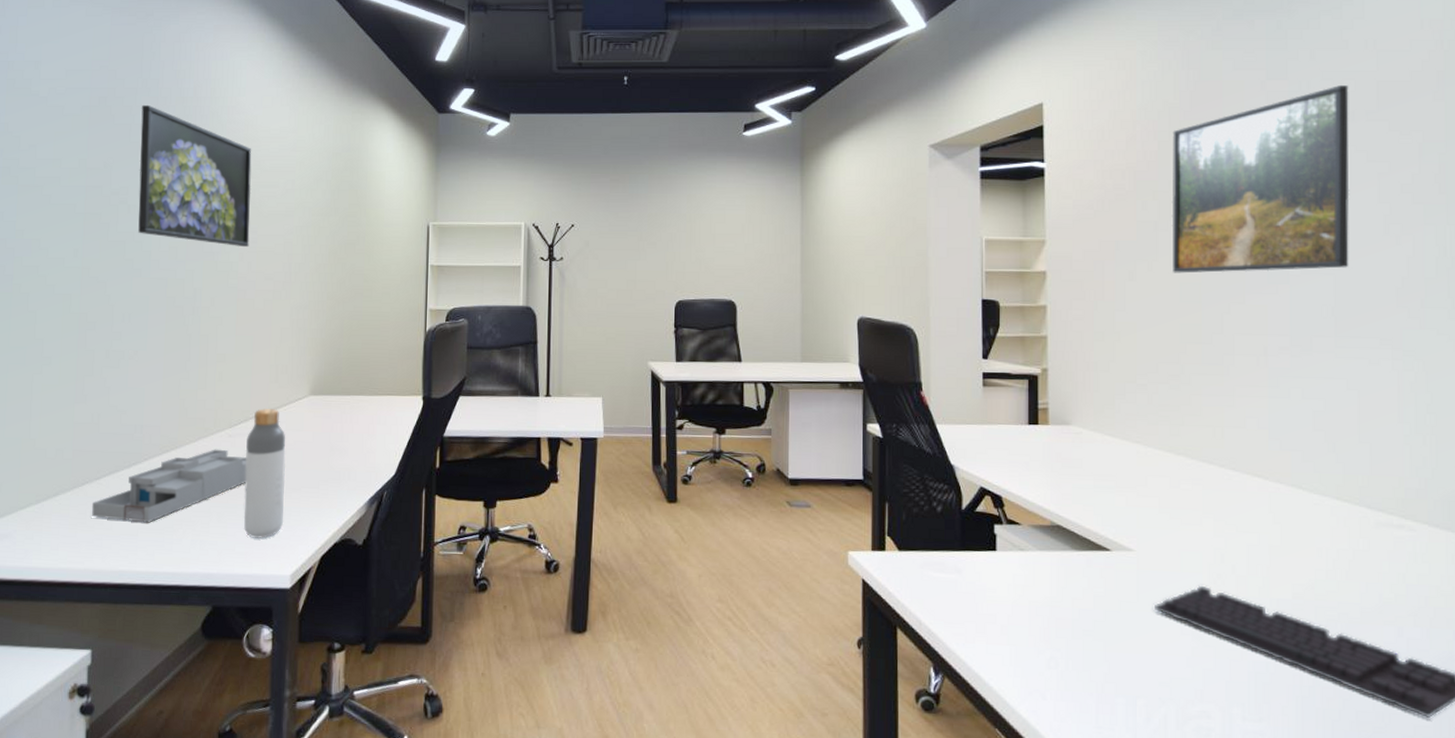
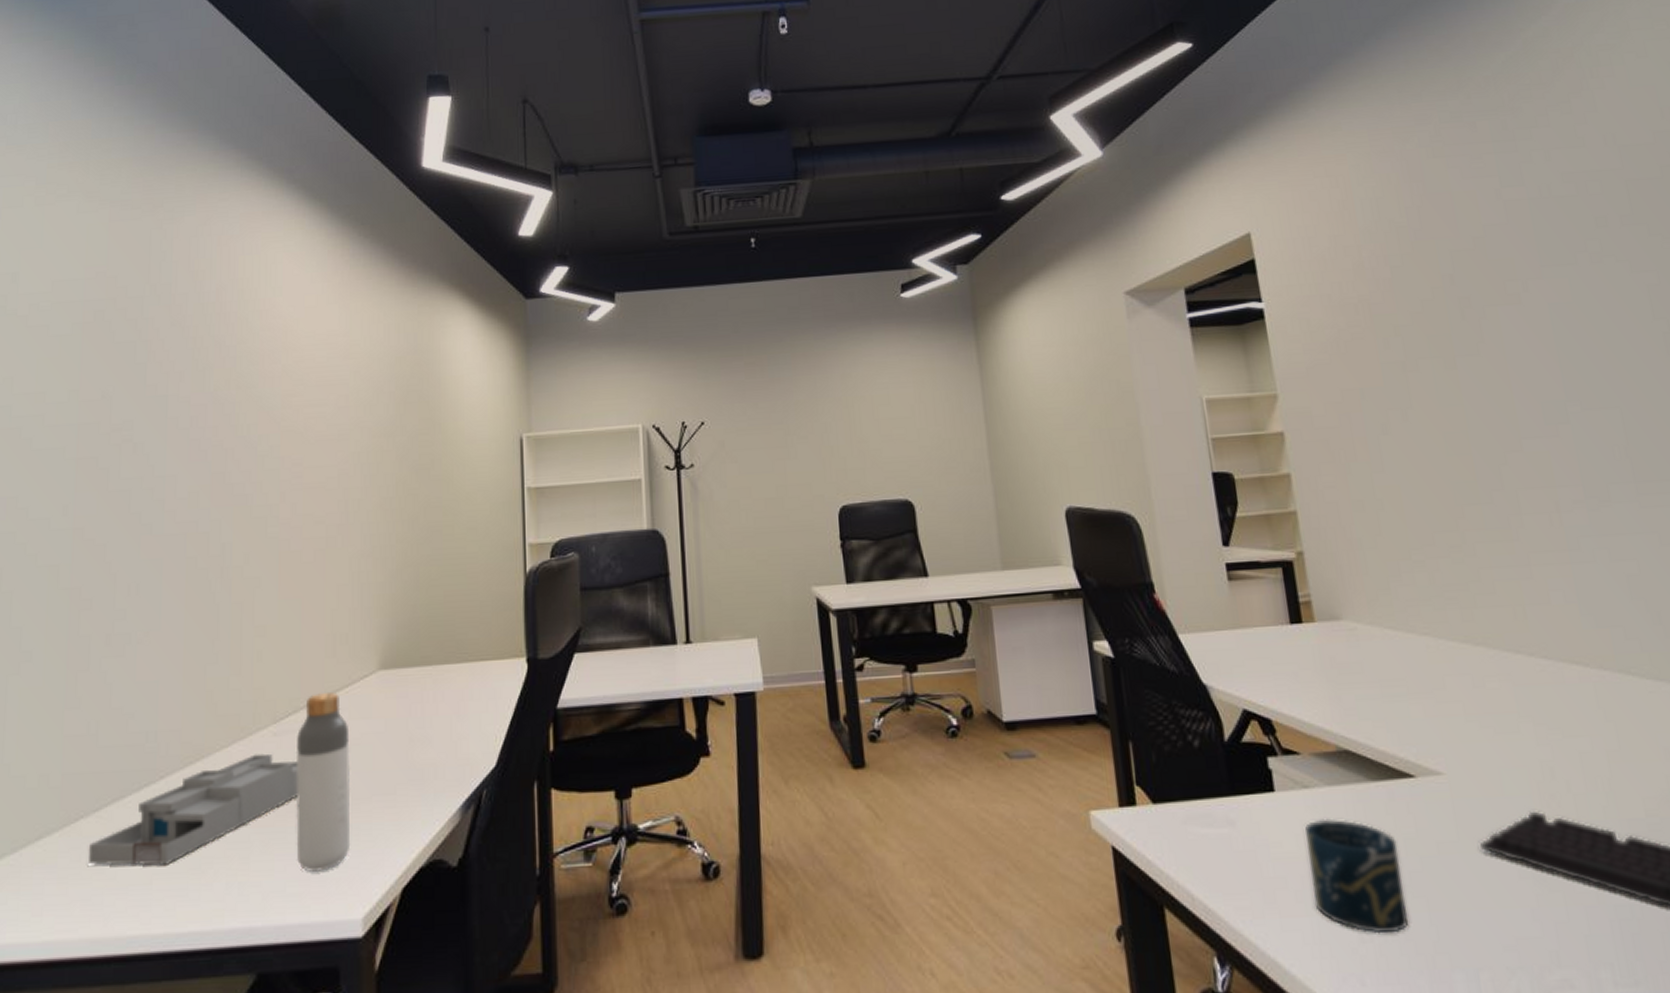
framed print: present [138,104,252,248] -> none [147,315,294,485]
cup: none [1015,574,1088,664] -> present [1304,818,1410,934]
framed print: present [1171,85,1350,274] -> none [1405,187,1635,422]

